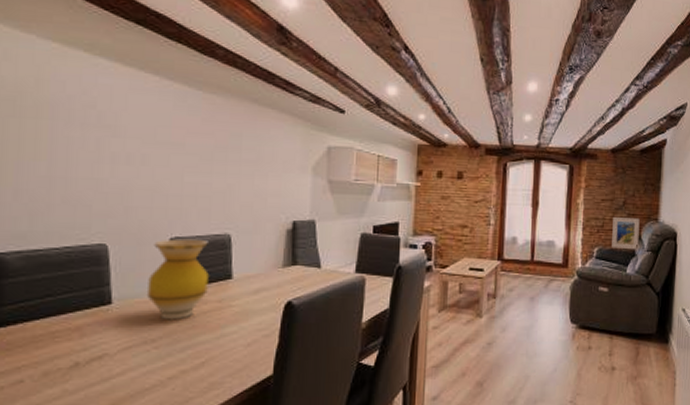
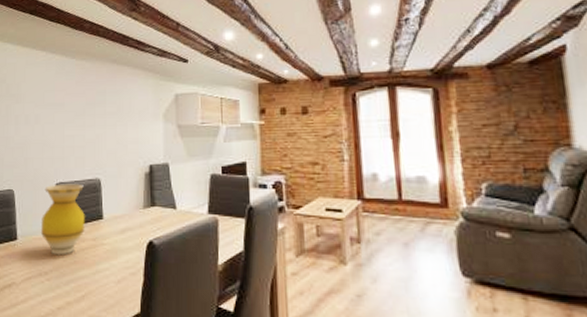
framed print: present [612,216,640,250] -> none [502,144,548,185]

